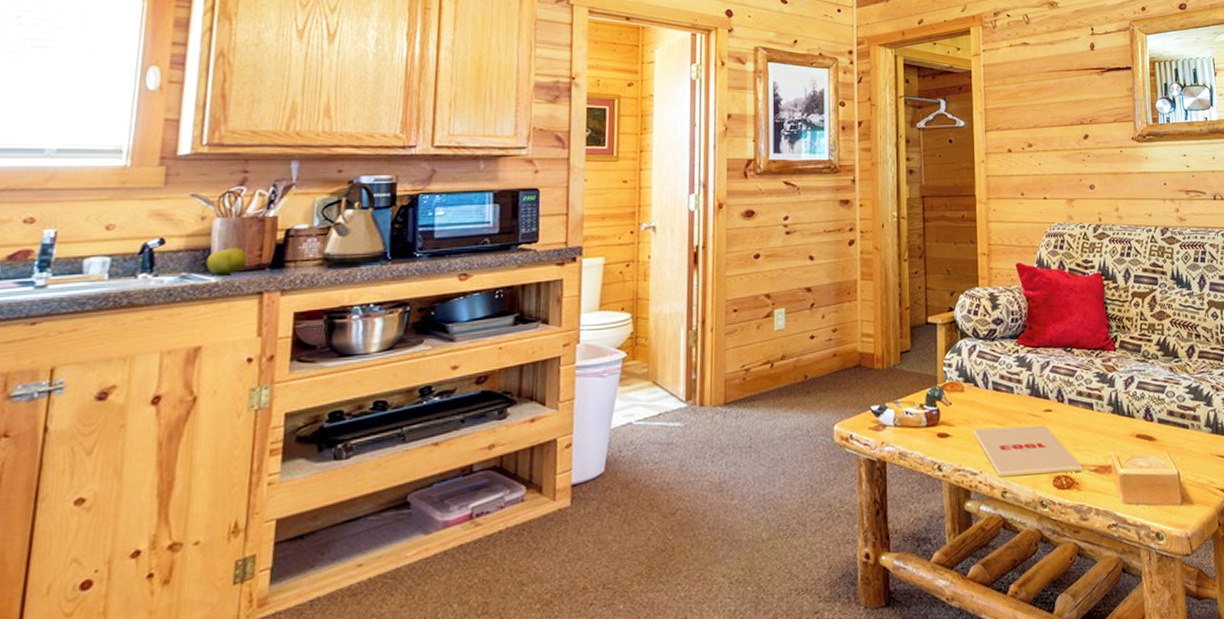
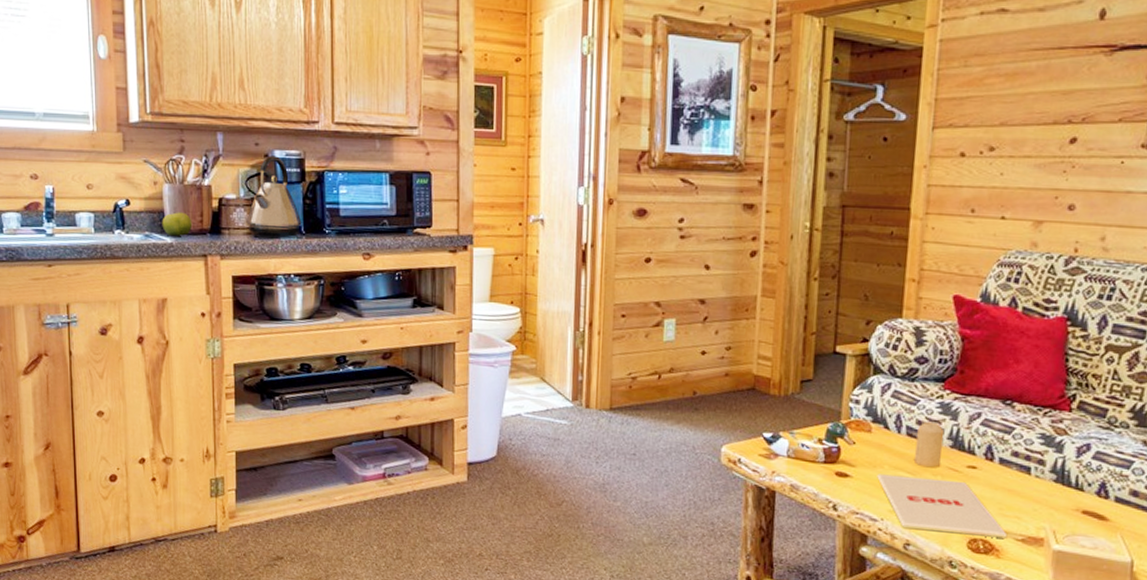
candle: none [1001,374,1024,417] -> present [914,421,945,468]

